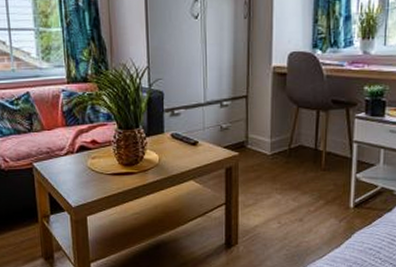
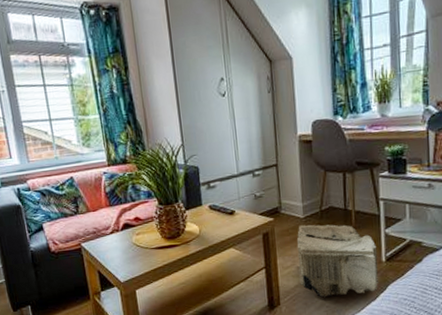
pouf: none [261,162,346,242] -> present [297,224,379,299]

